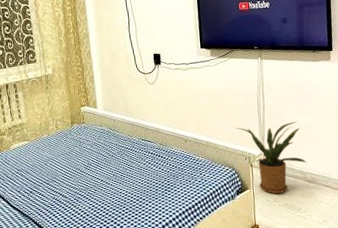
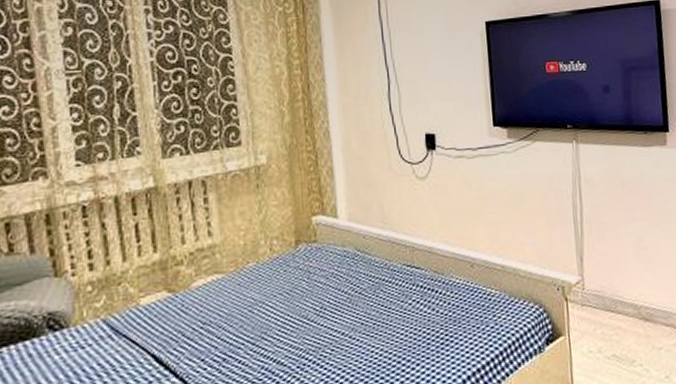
house plant: present [235,121,308,194] -> none [542,232,642,341]

